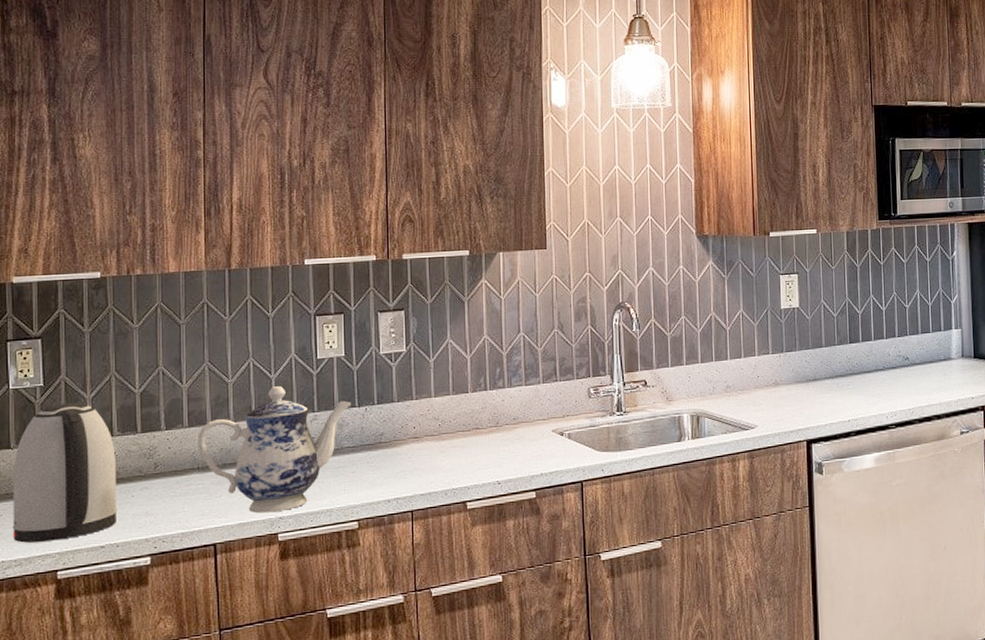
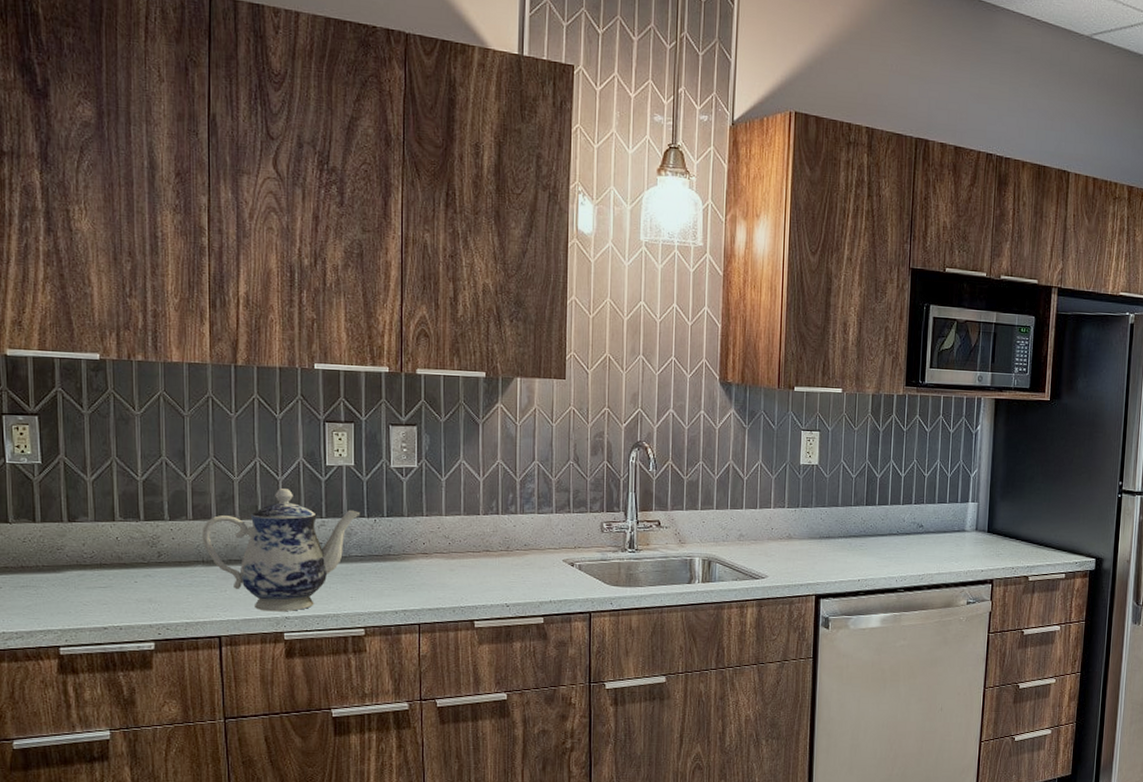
kettle: present [12,402,118,543] -> none [12,483,121,618]

